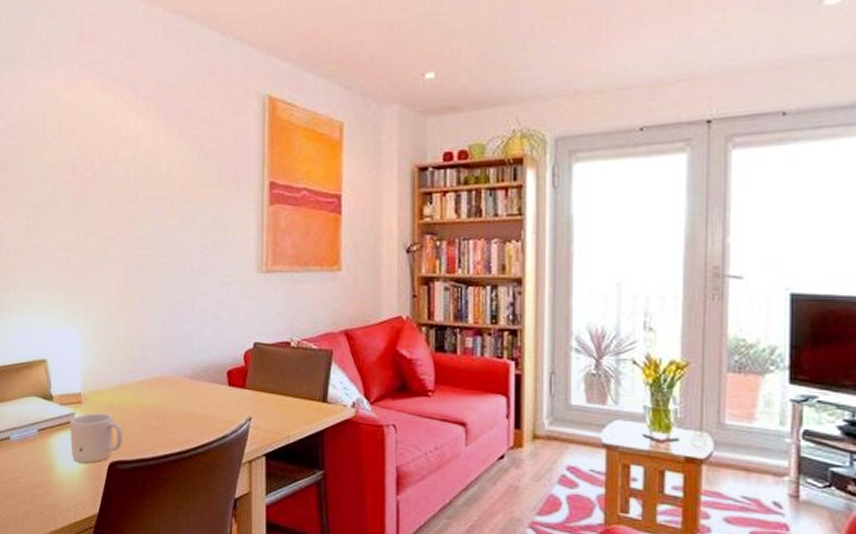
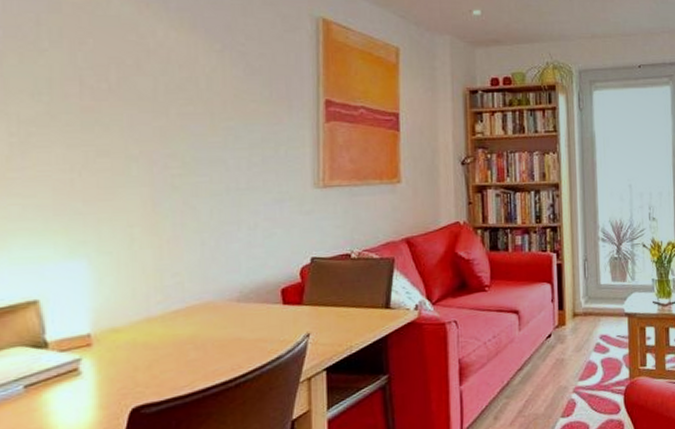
mug: present [70,413,122,463] -> none [74,352,149,416]

